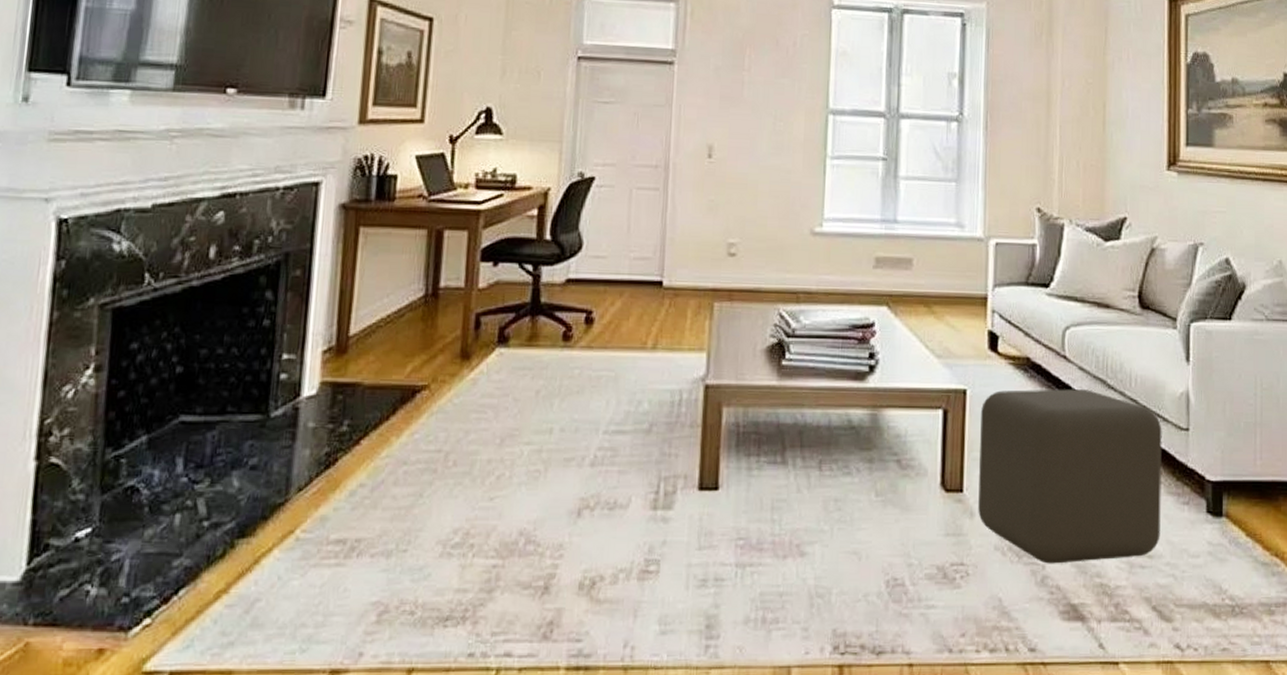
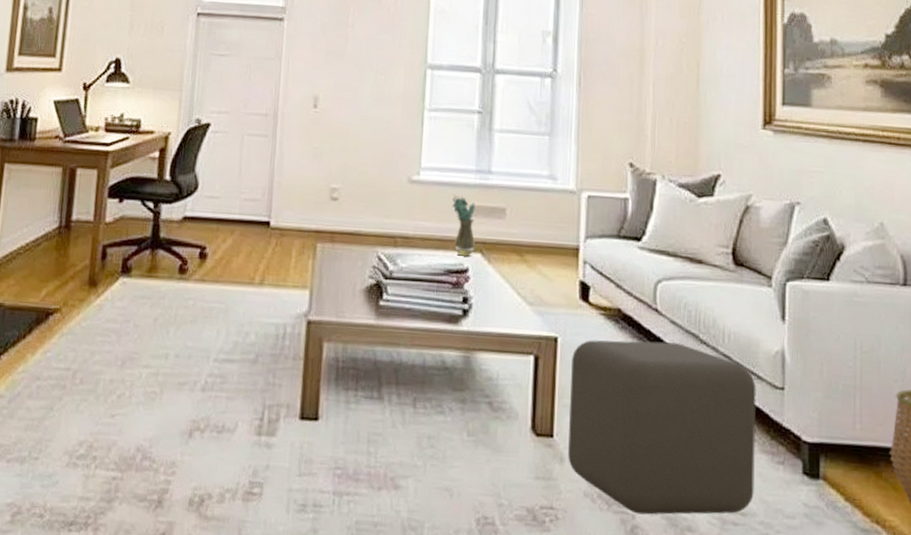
vase: none [857,246,882,310] -> present [452,195,476,257]

